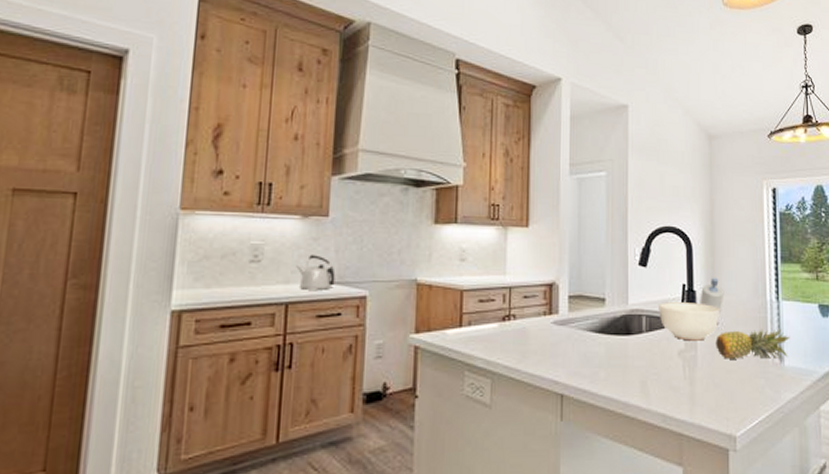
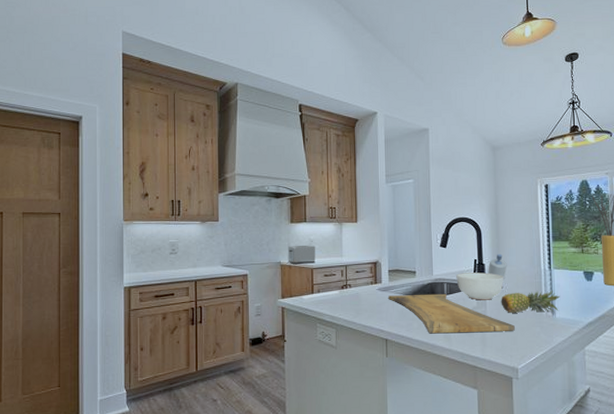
kettle: present [296,254,336,292] -> none [200,247,226,272]
toaster: none [427,255,468,283] -> present [287,245,315,264]
cutting board: none [567,330,733,387] -> present [388,293,515,334]

